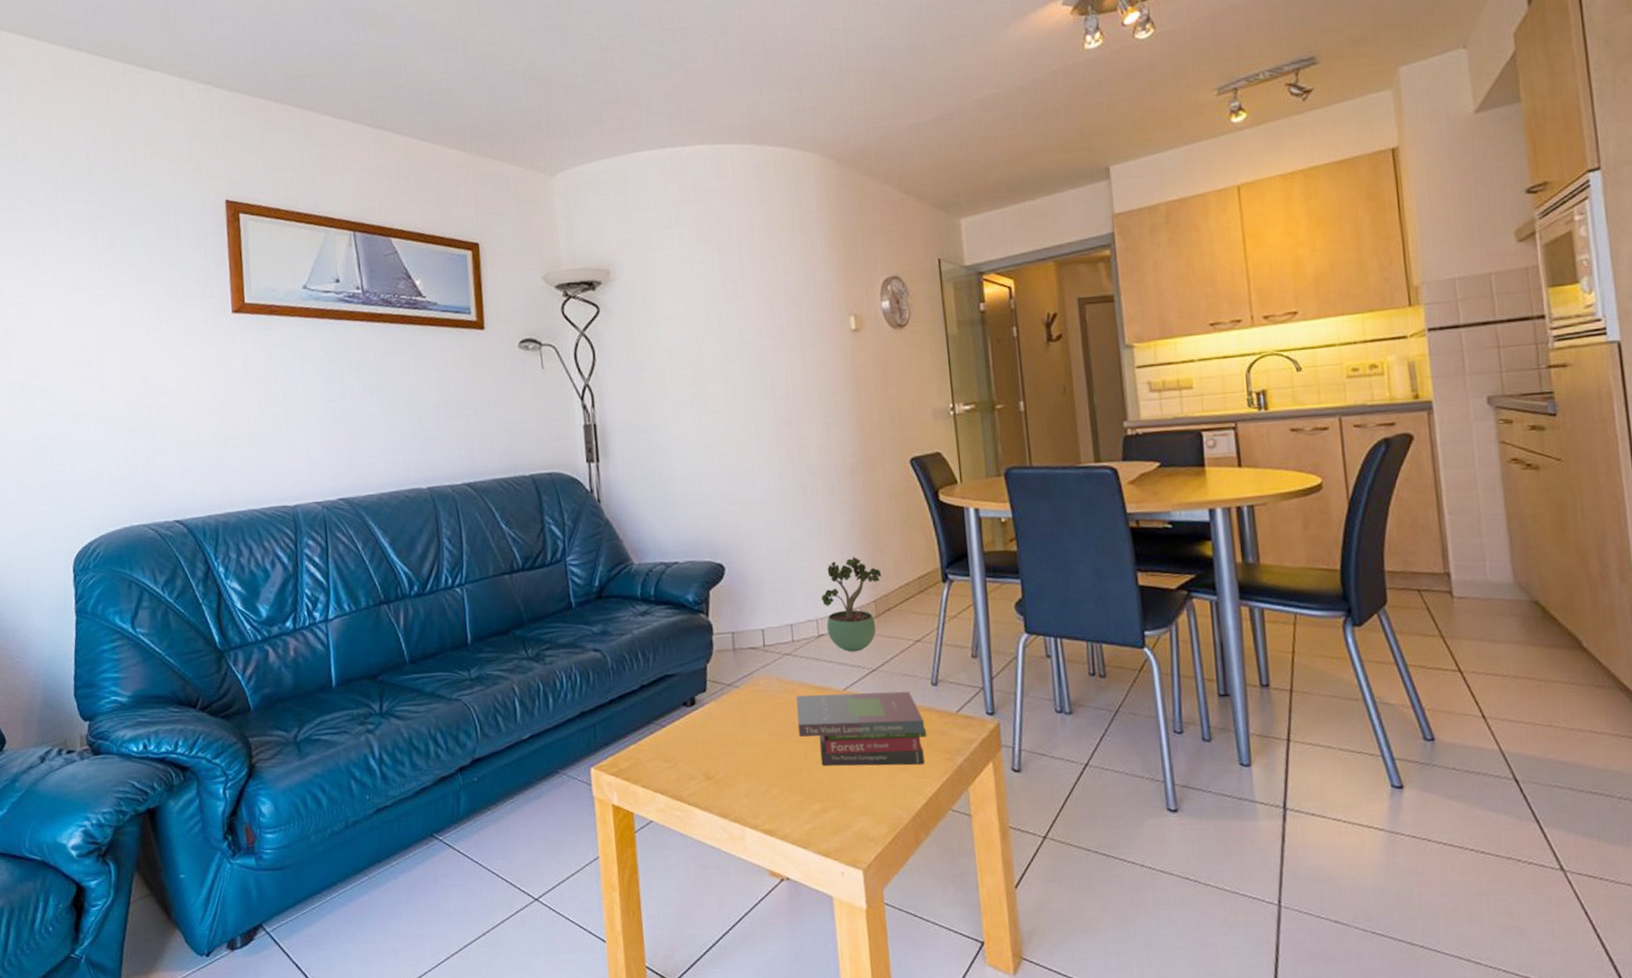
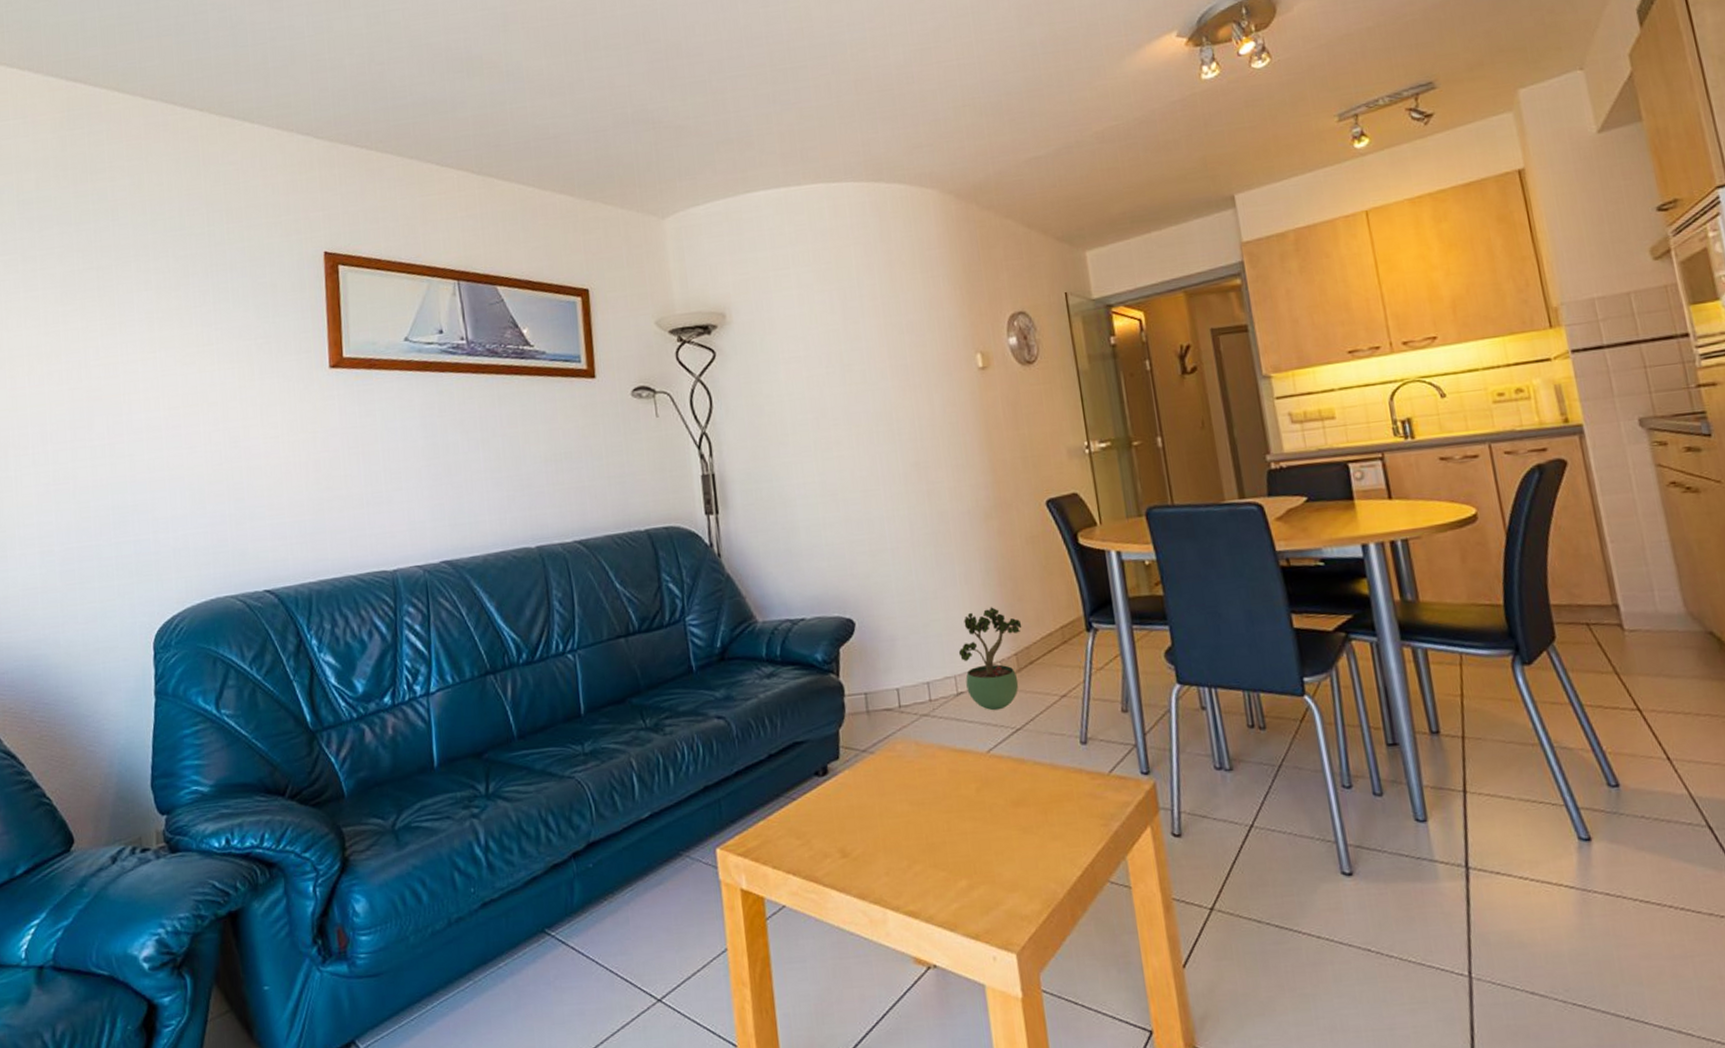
books: present [796,691,927,766] -> none [936,751,1079,837]

